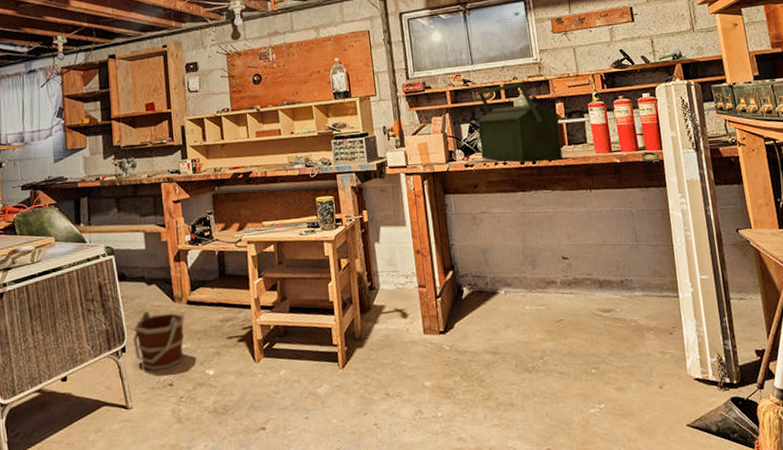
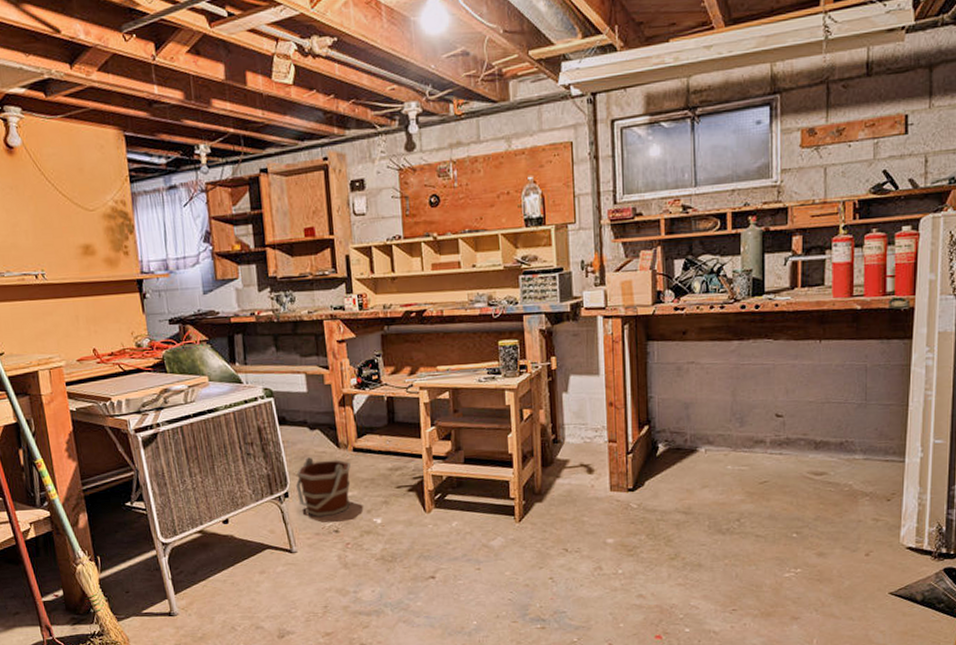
tool box: present [477,82,563,163] -> none [694,210,795,308]

